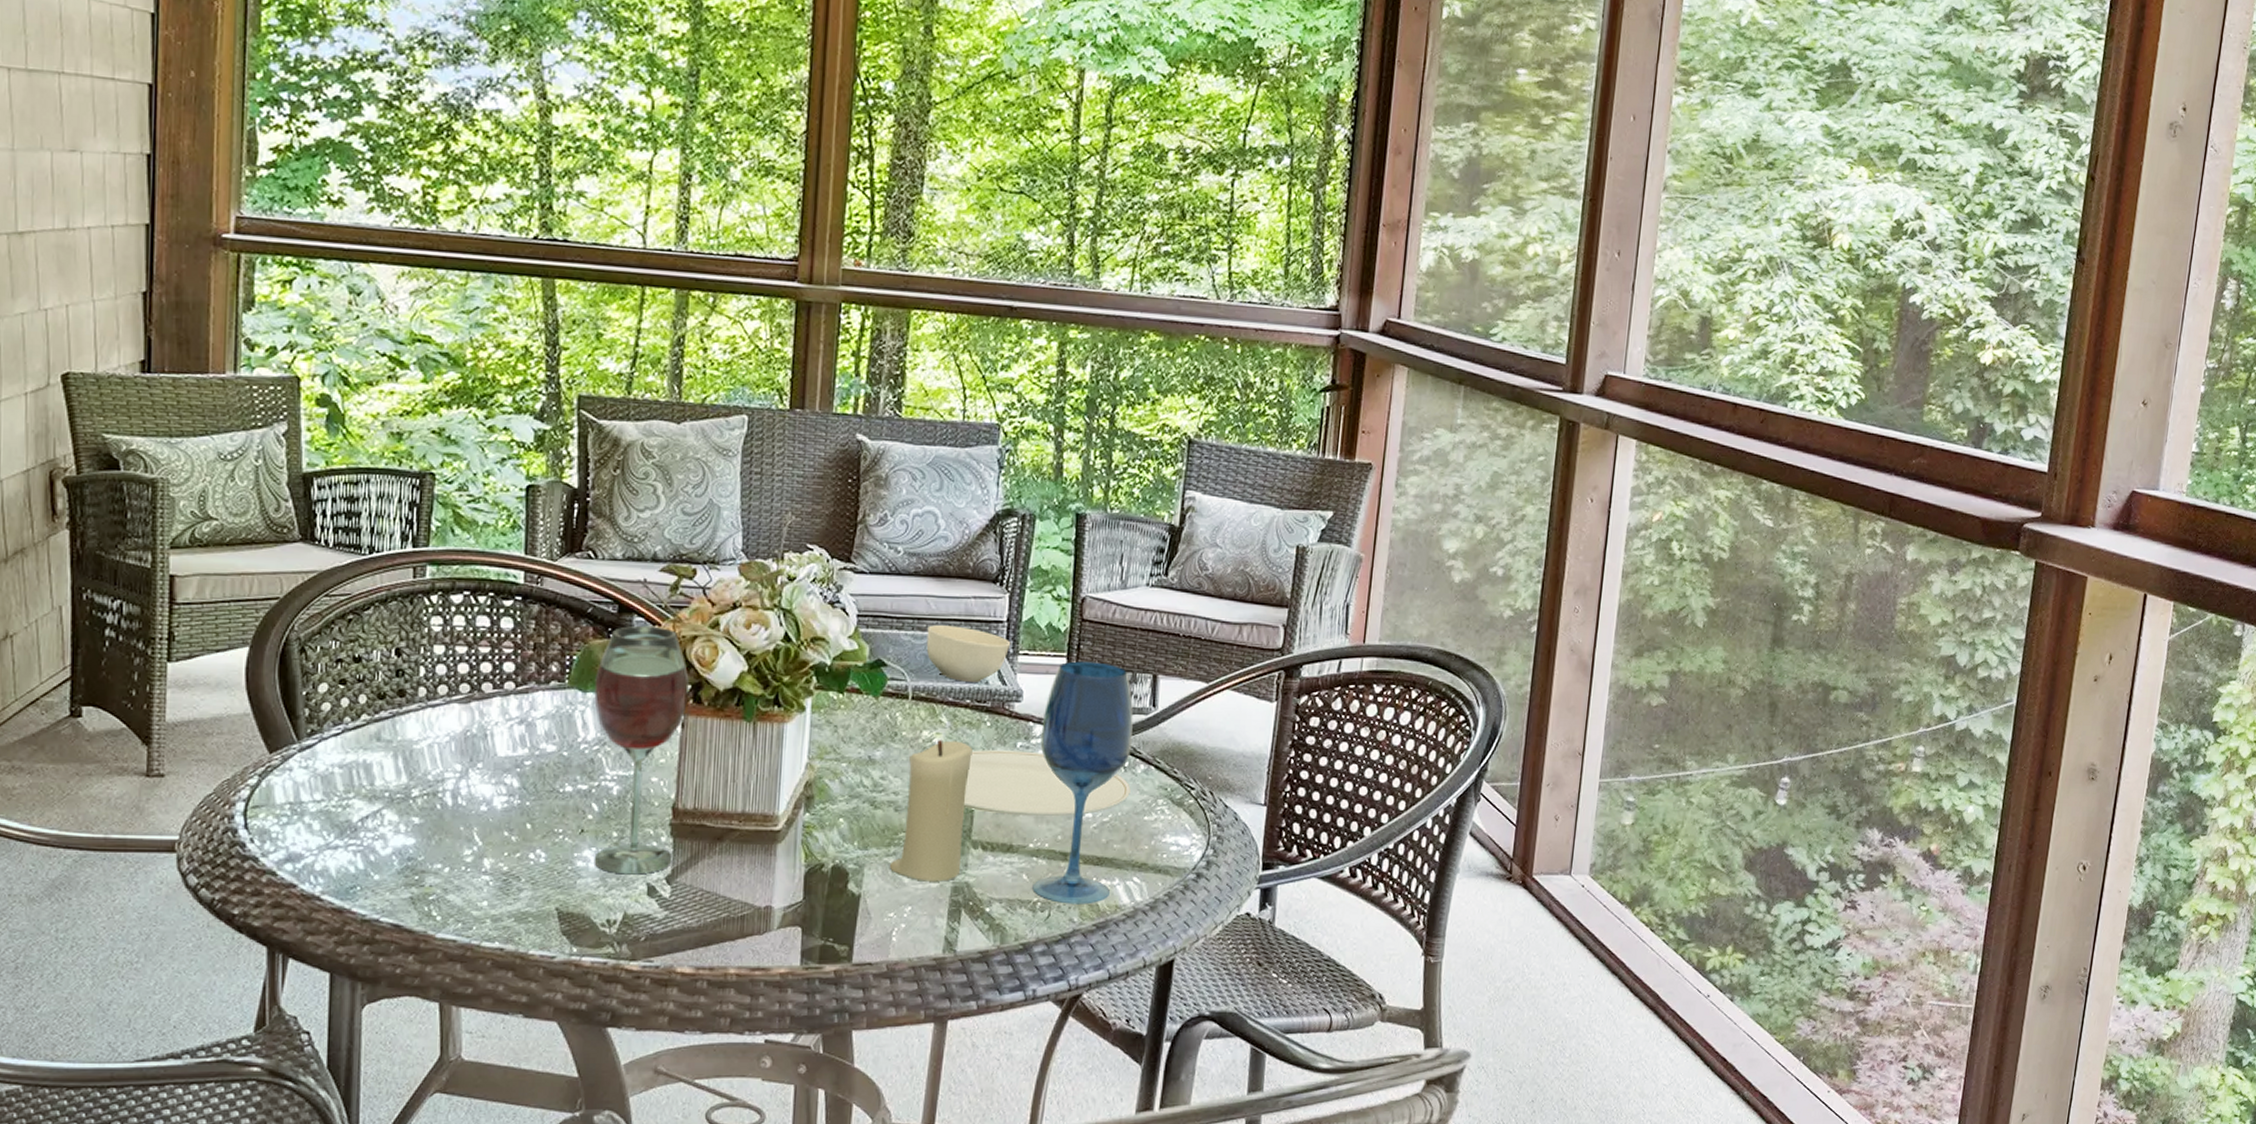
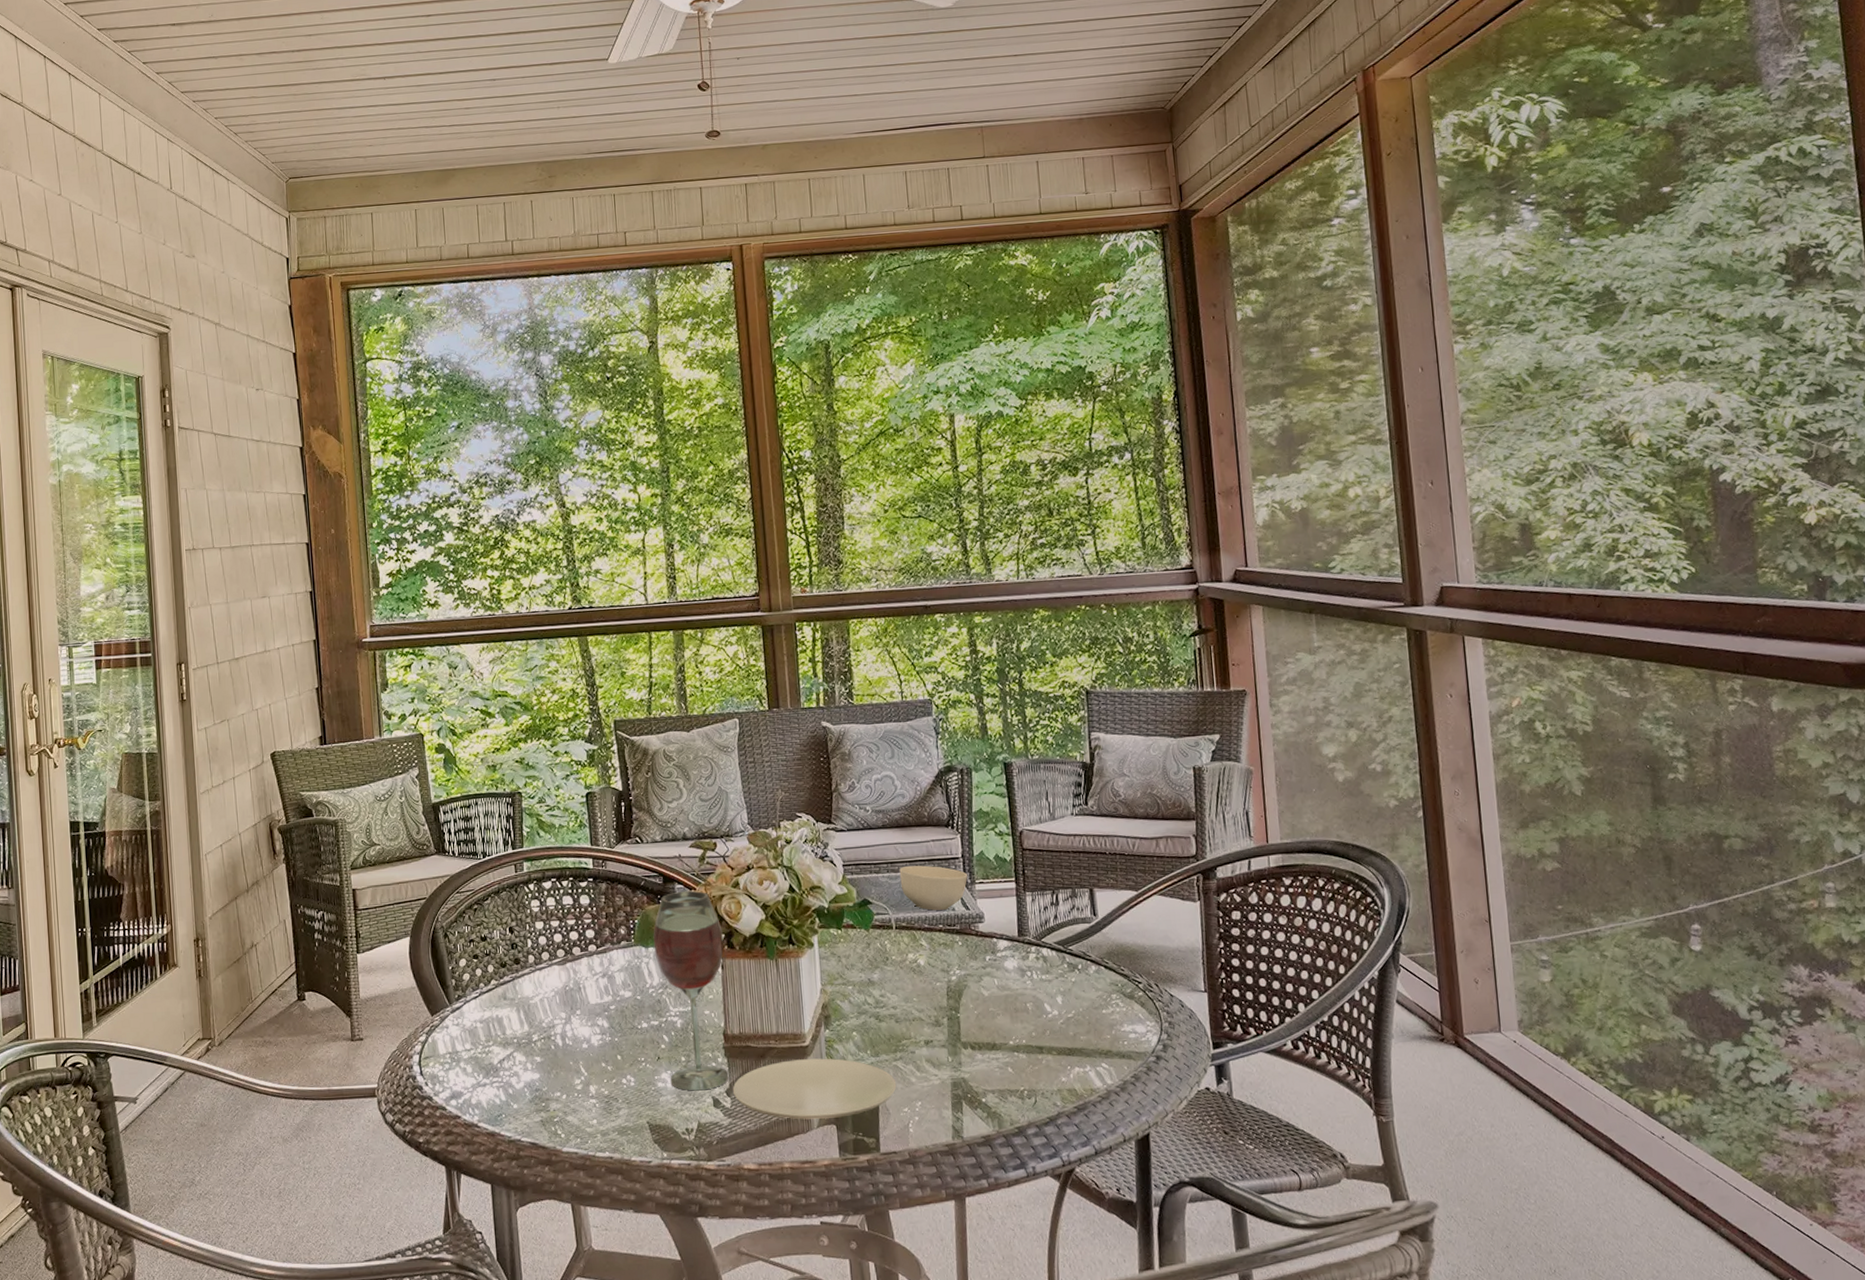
plate: none [674,846,885,919] -> present [732,1058,897,1120]
candle: present [889,740,973,882] -> none [898,959,957,1080]
plate: present [964,750,1131,817] -> none [949,963,1087,1019]
wineglass: present [1032,661,1134,905] -> none [1004,883,1085,1091]

